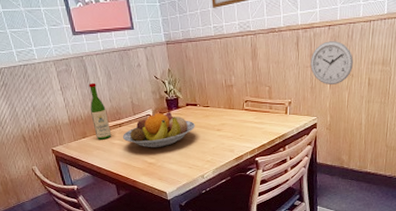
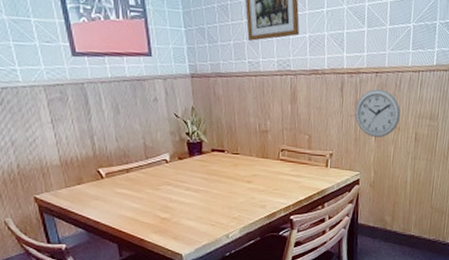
wine bottle: present [88,83,112,140] -> none [89,117,116,188]
fruit bowl: present [122,112,196,148] -> none [129,158,222,201]

